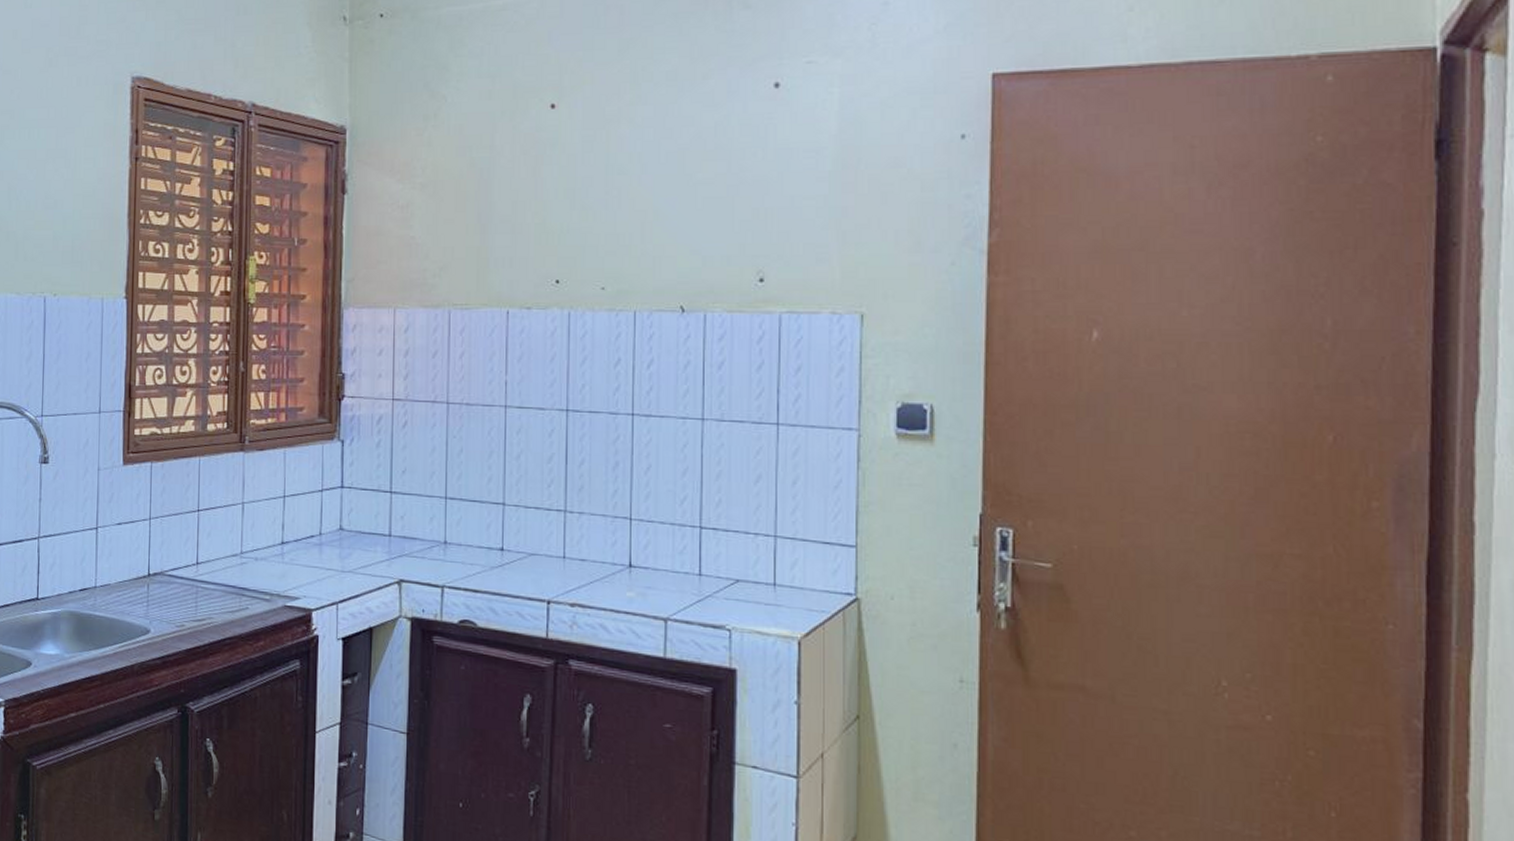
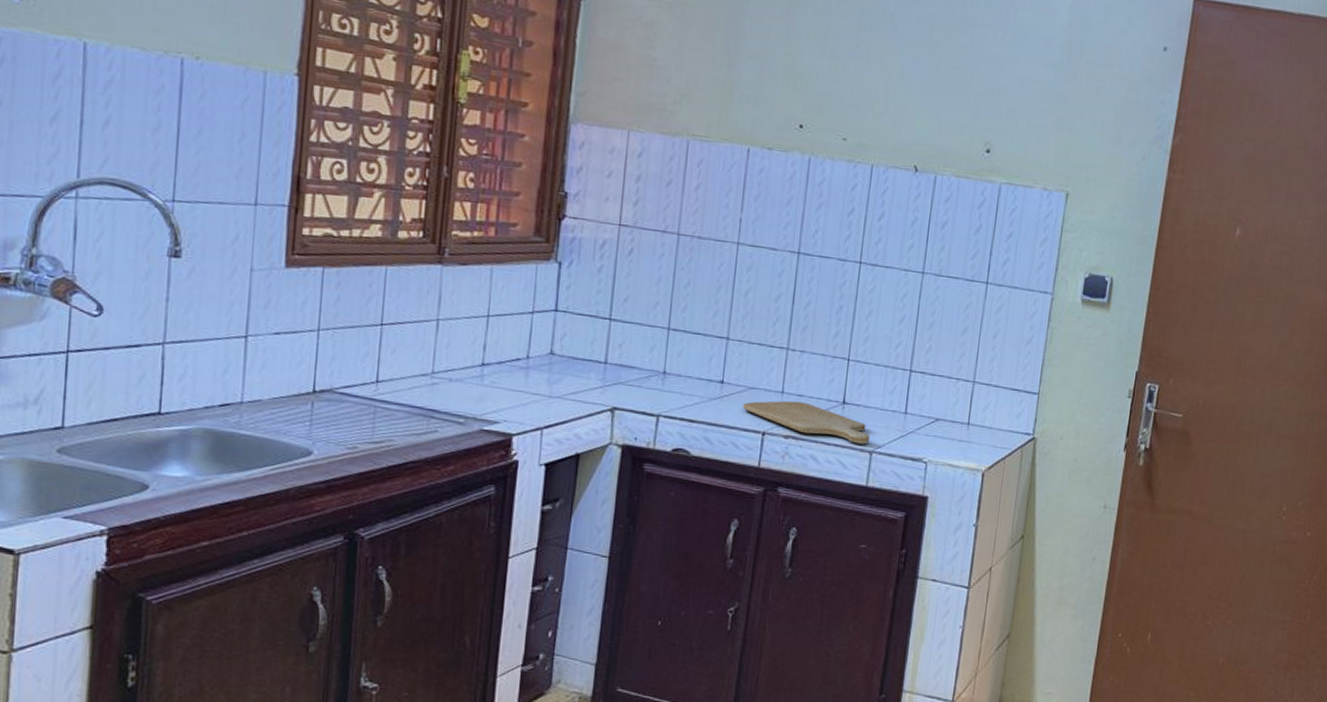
chopping board: none [525,566,663,611] -> present [743,400,870,444]

